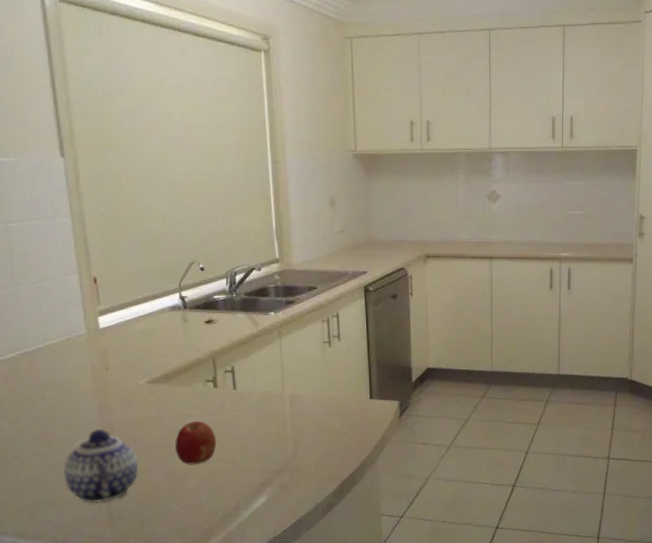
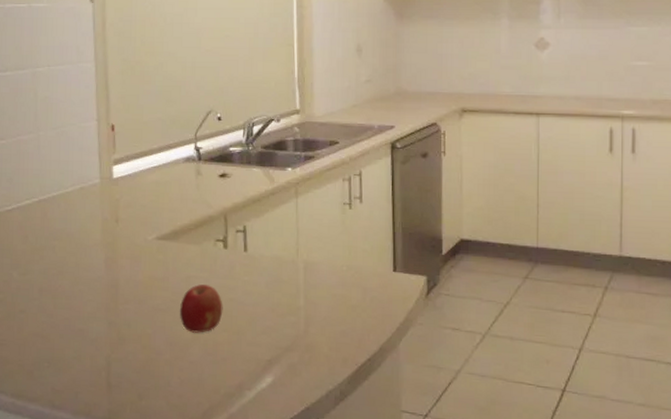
teapot: present [63,428,139,504] -> none [66,285,141,368]

